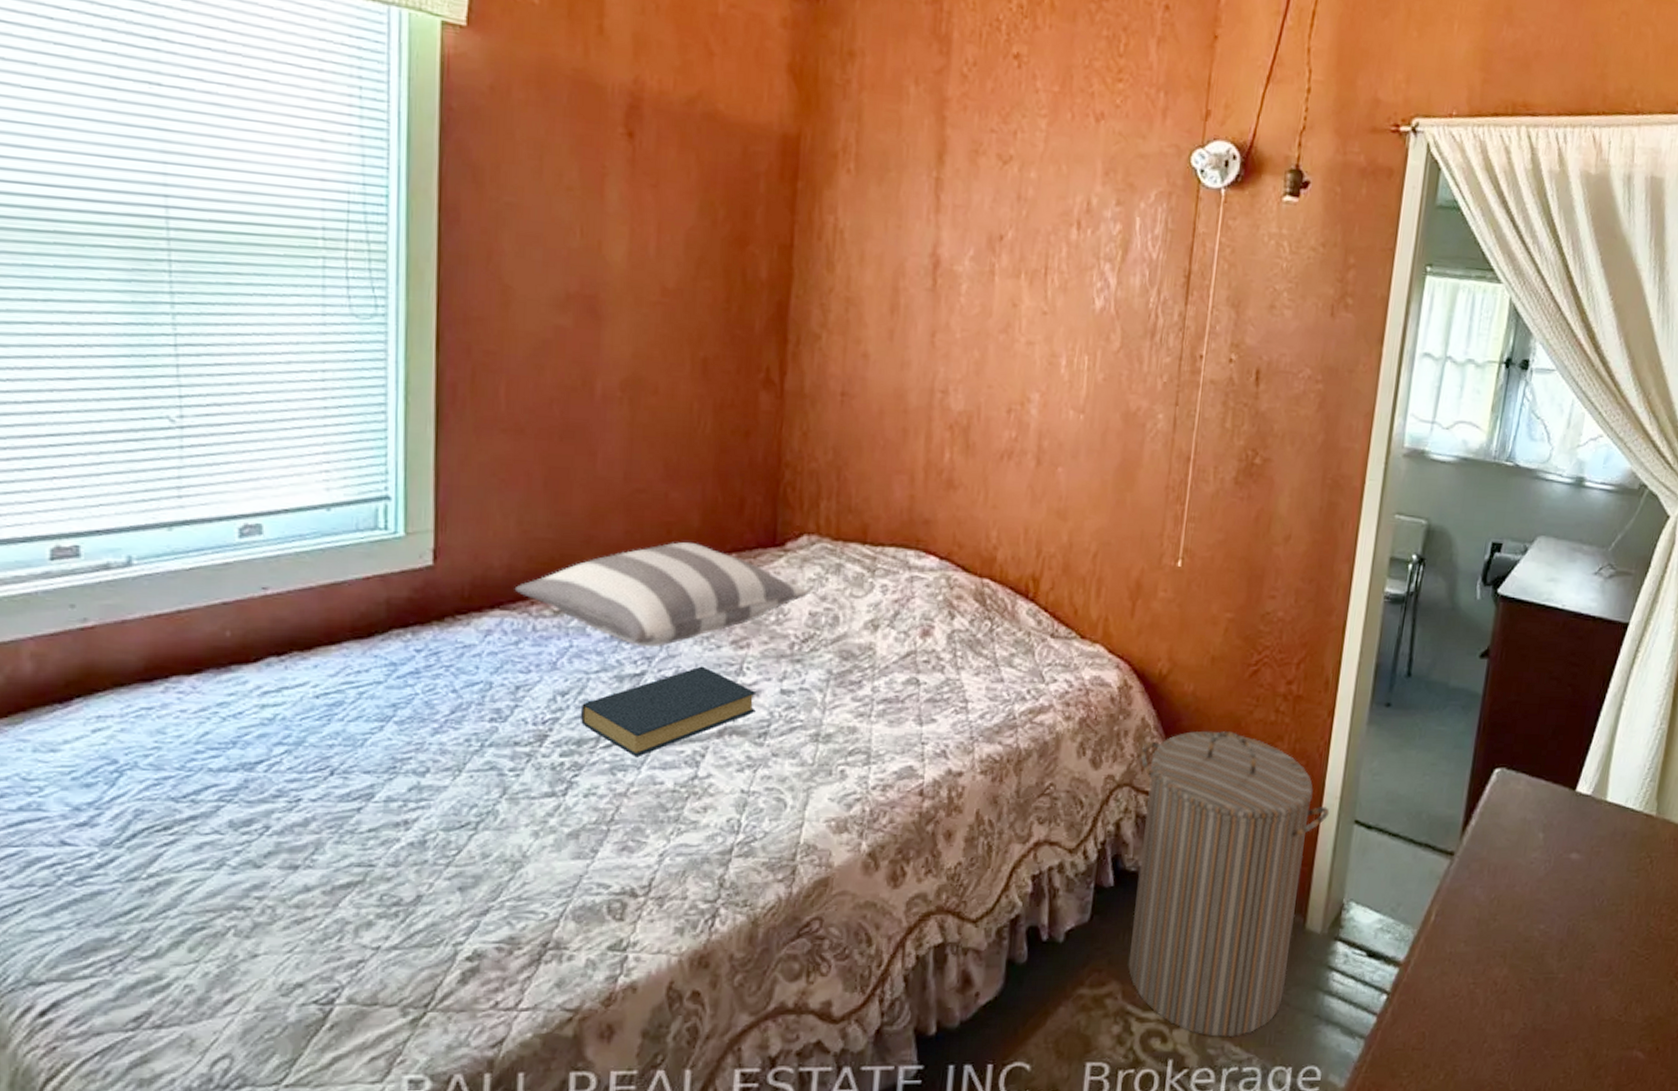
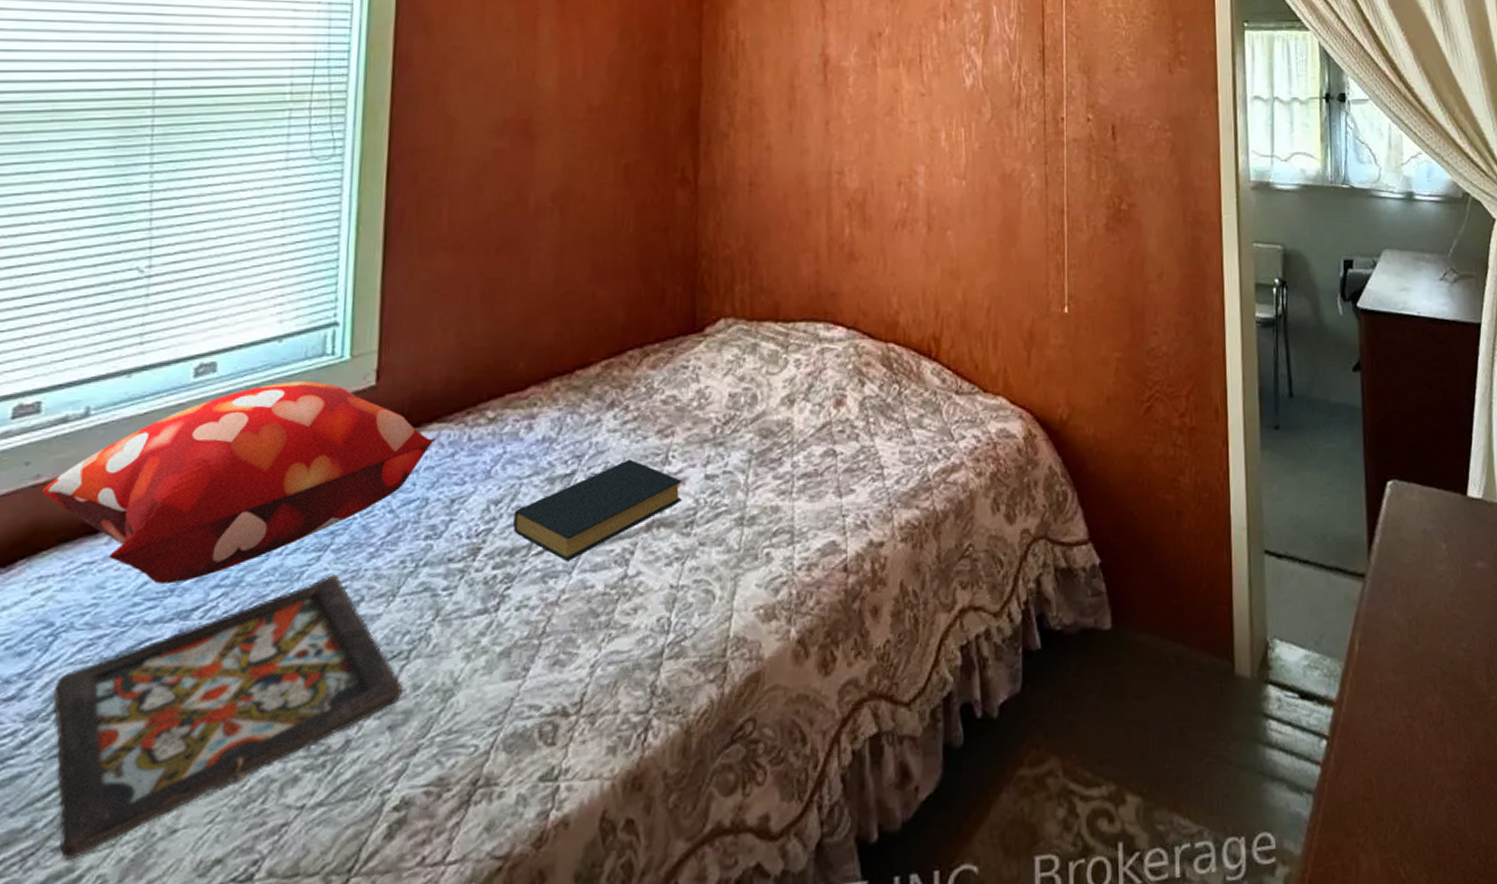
decorative pillow: none [91,552,499,736] -> present [42,380,436,584]
decorative tray: none [125,745,471,970] -> present [53,574,402,861]
pillow: present [514,541,809,648] -> none [451,336,728,446]
laundry hamper: present [1128,730,1330,1037] -> none [1052,470,1240,810]

